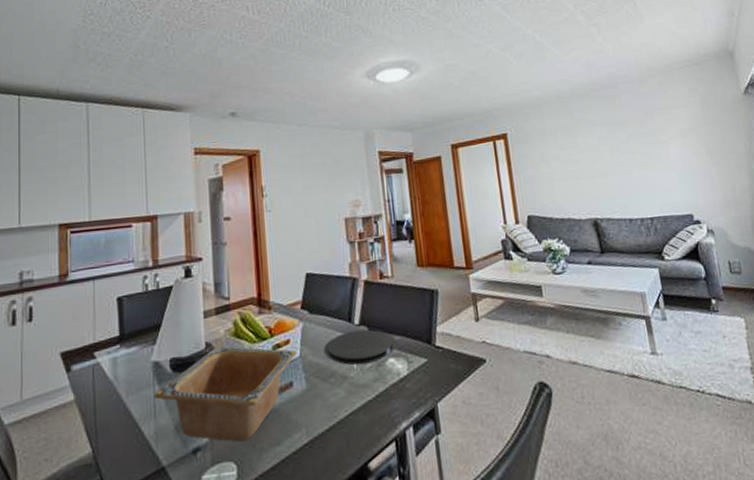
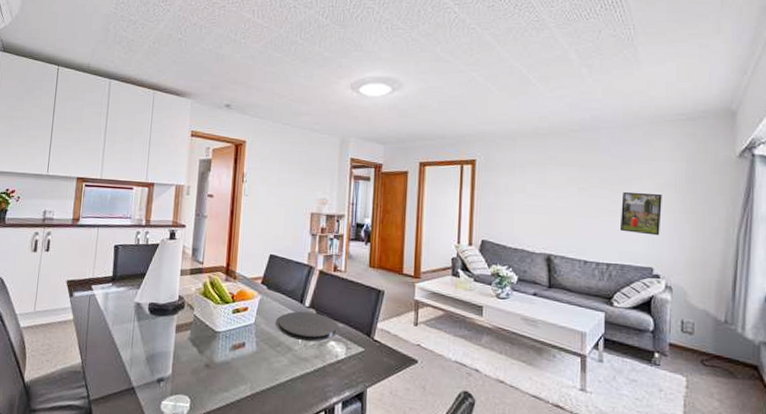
serving bowl: present [153,346,297,442] -> none [133,300,252,382]
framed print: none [651,140,692,183] -> present [619,192,662,236]

